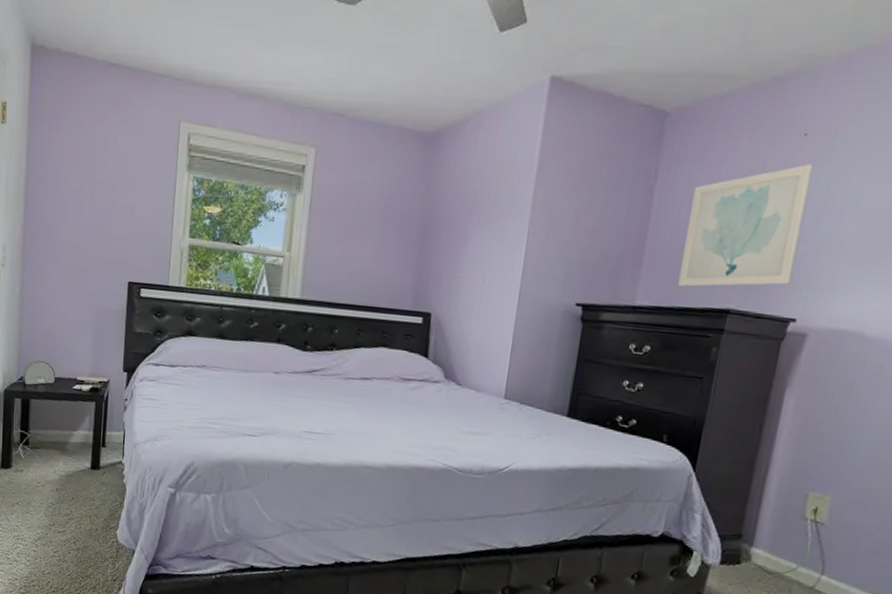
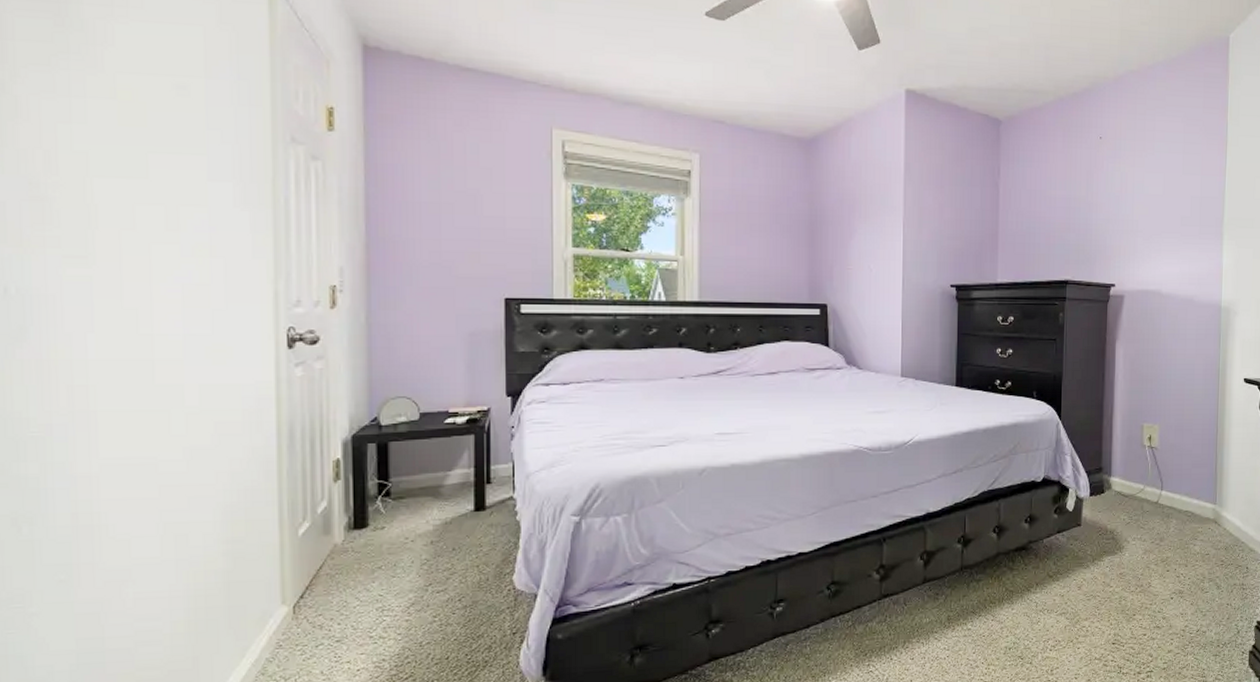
wall art: present [678,164,814,287] -> none [1027,161,1110,264]

